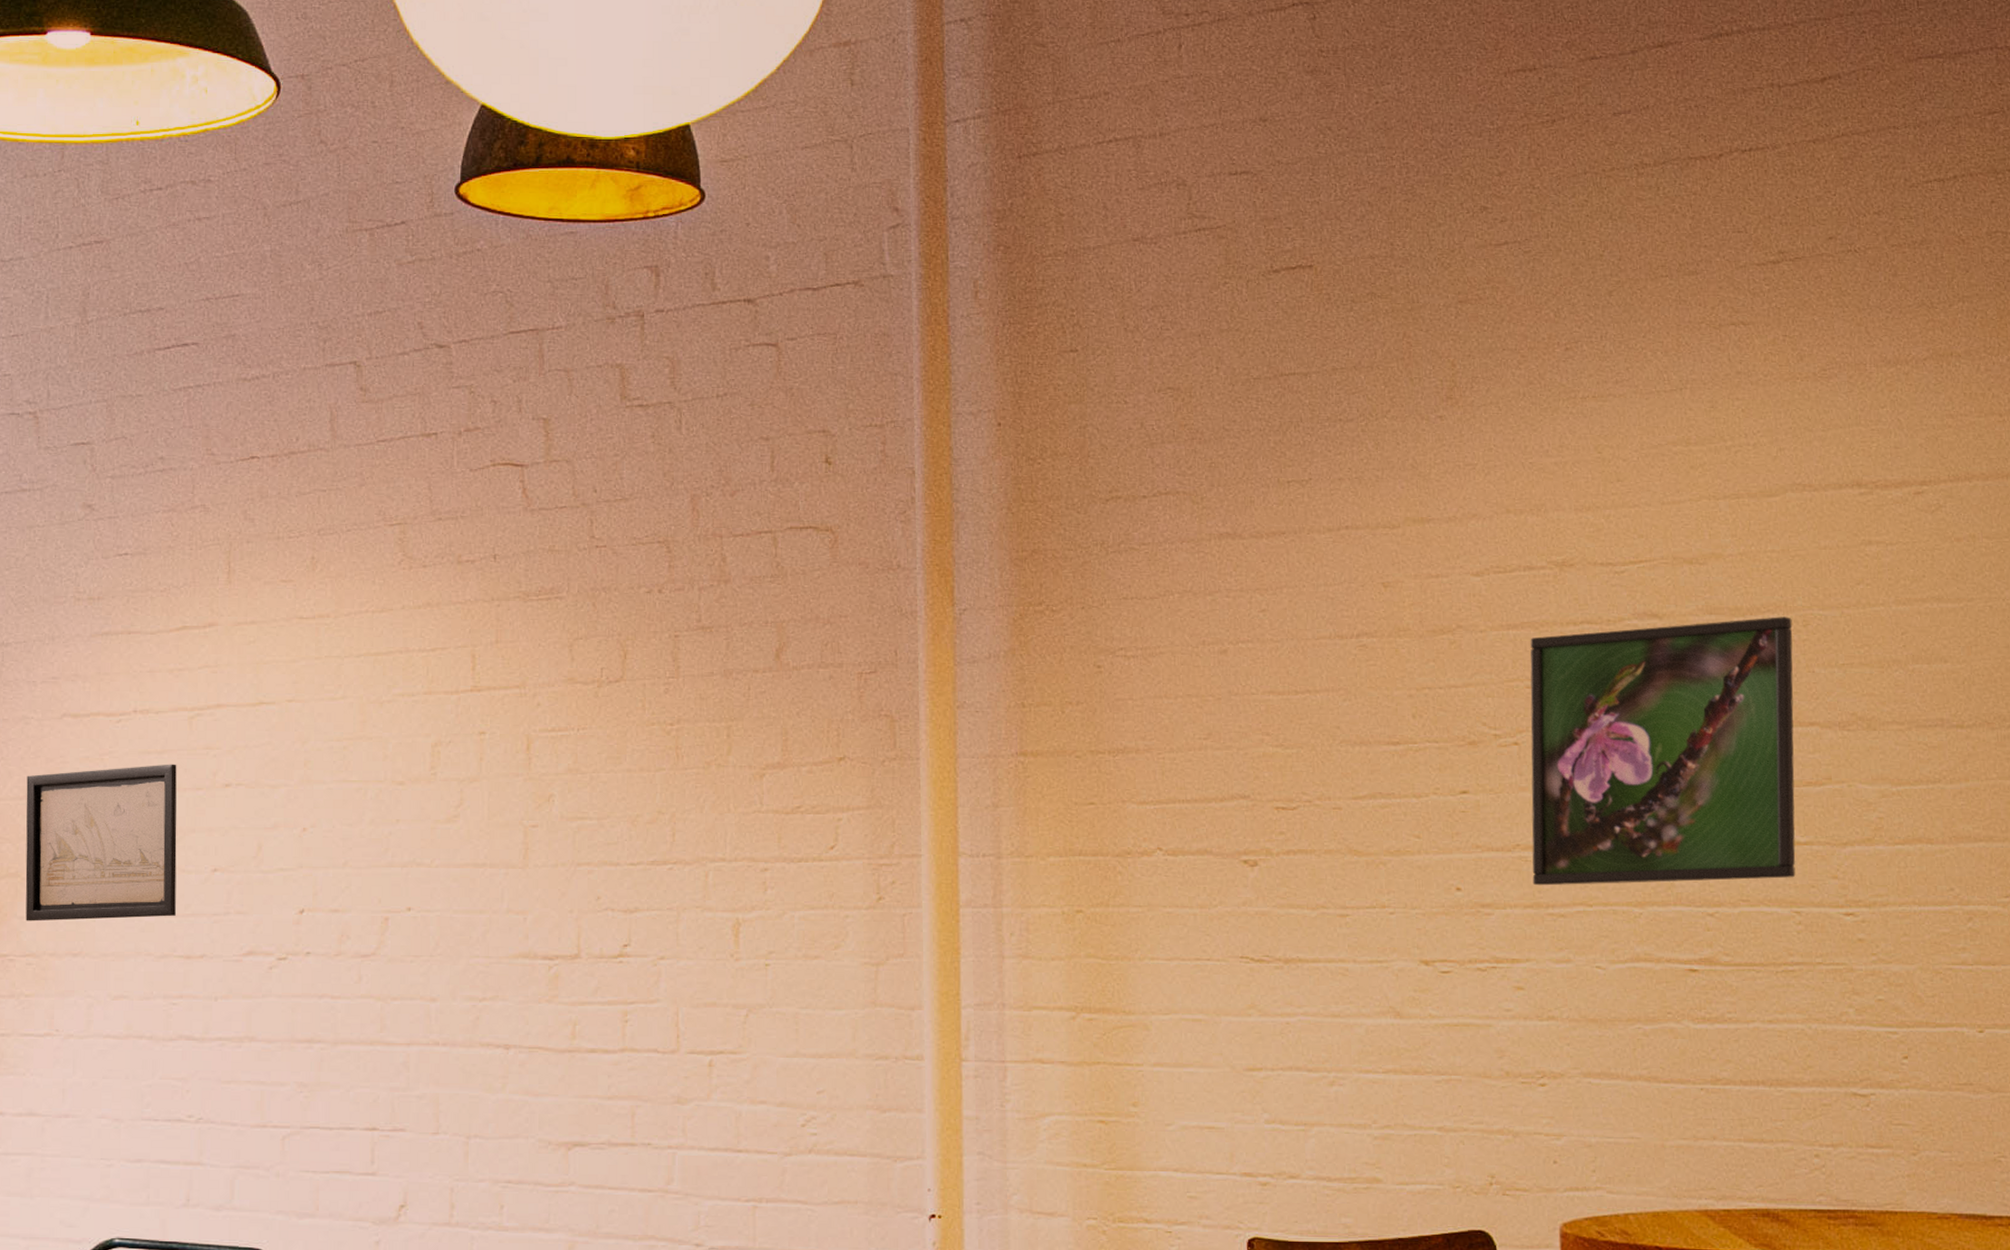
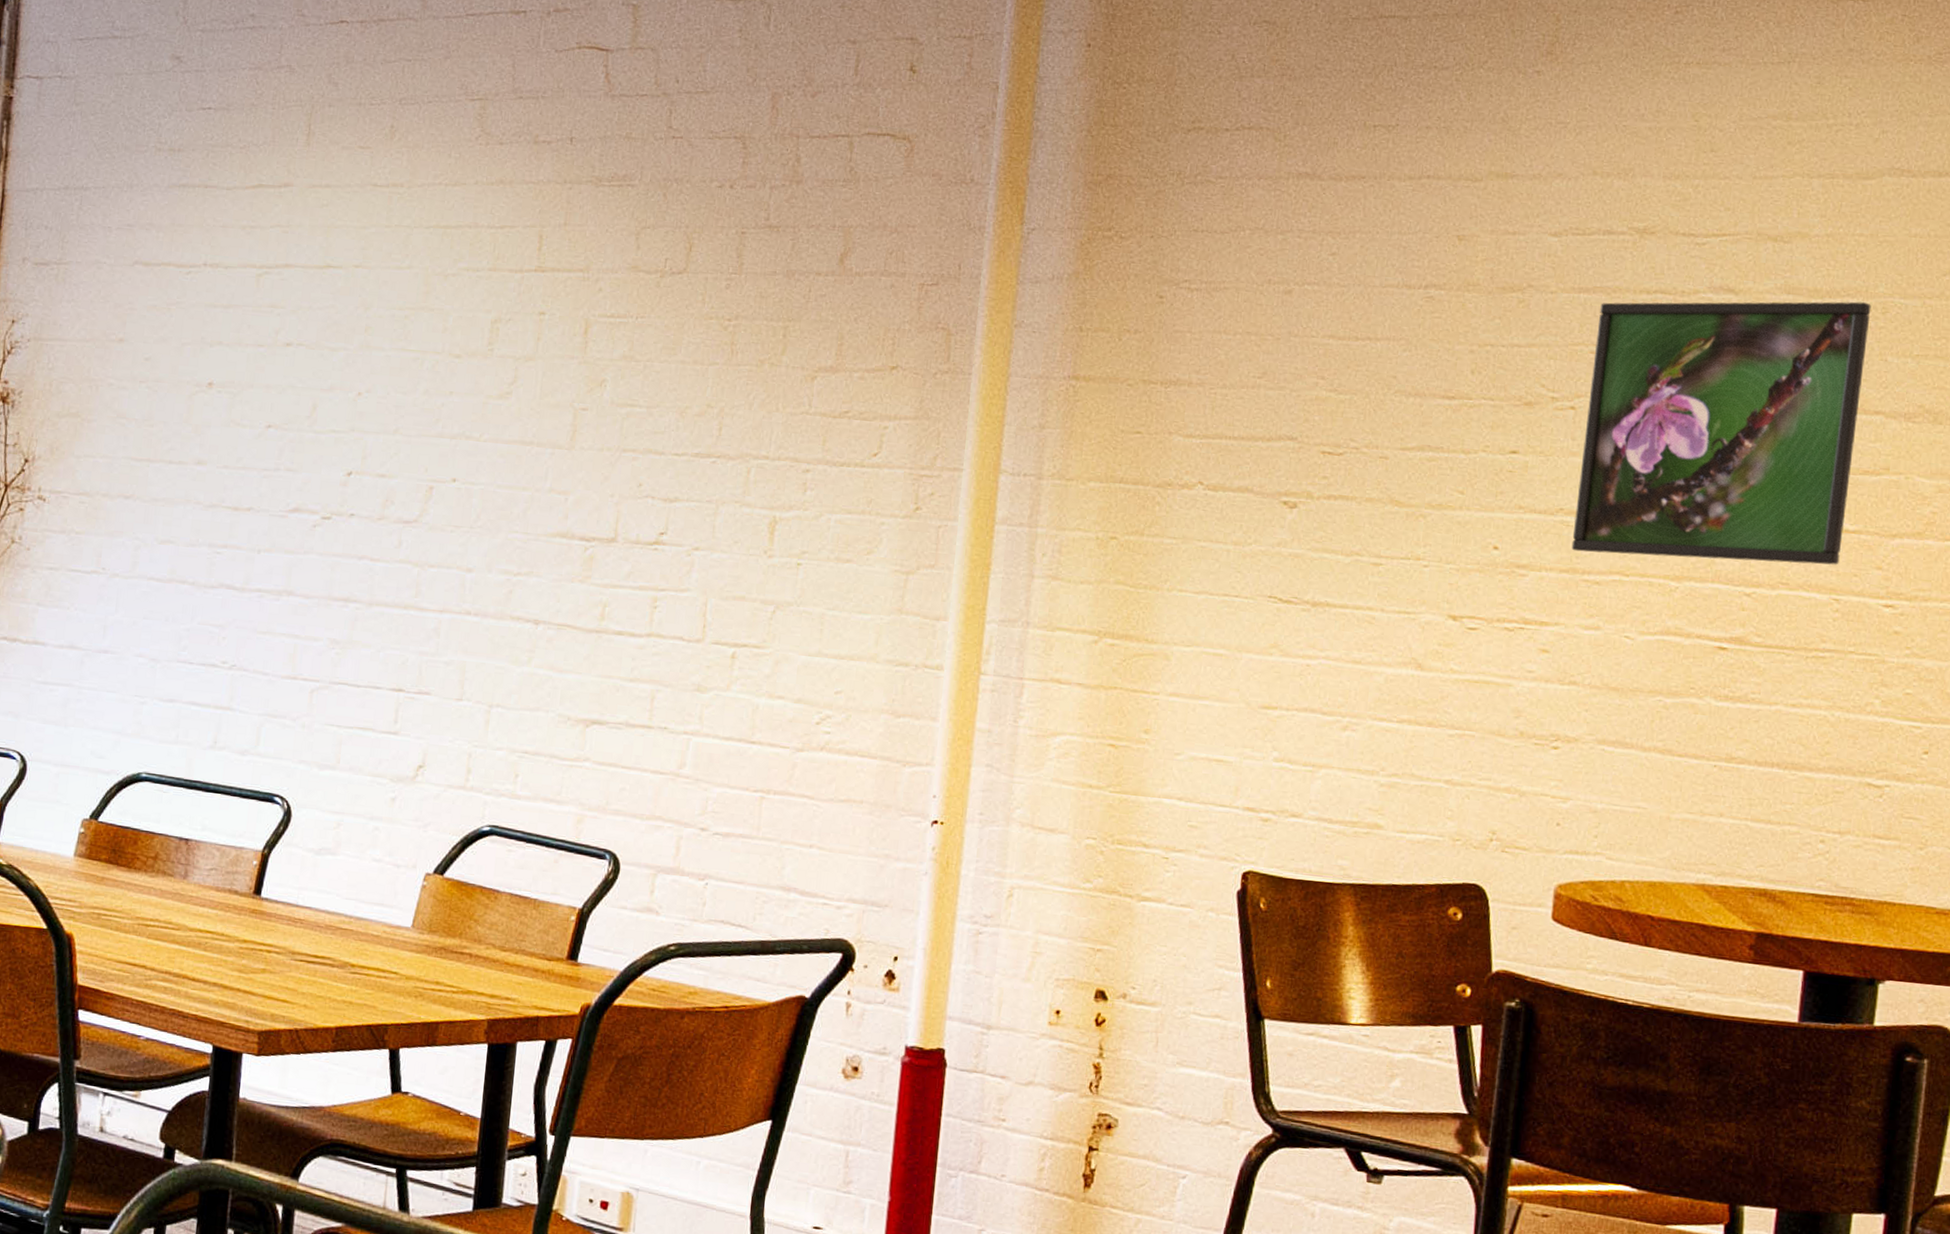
wall art: present [25,764,177,922] -> none [82,318,241,468]

